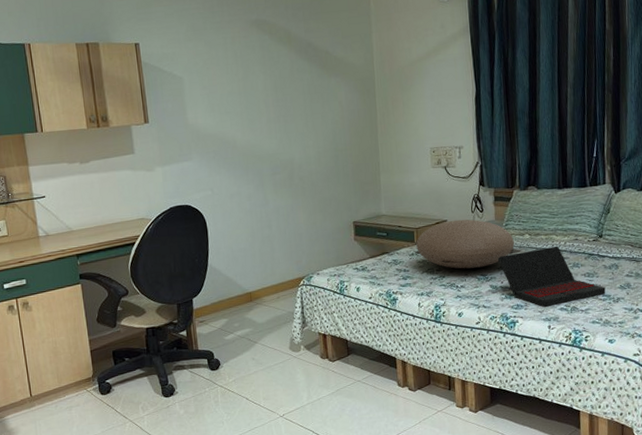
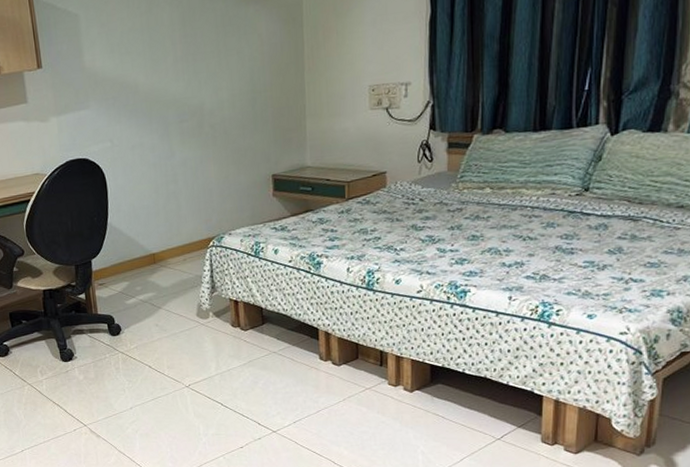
cushion: present [413,219,524,269] -> none [343,170,483,229]
laptop: present [497,245,606,307] -> none [448,201,588,274]

